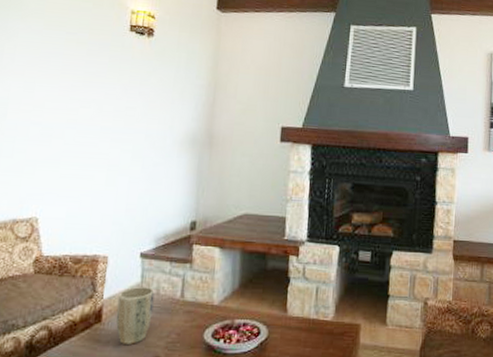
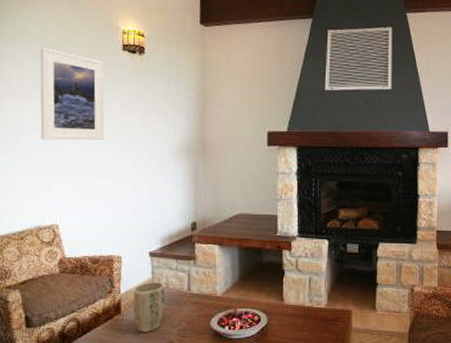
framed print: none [27,21,108,126] -> present [40,47,105,141]

